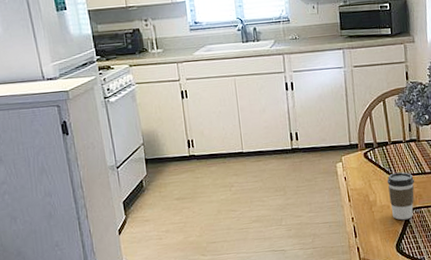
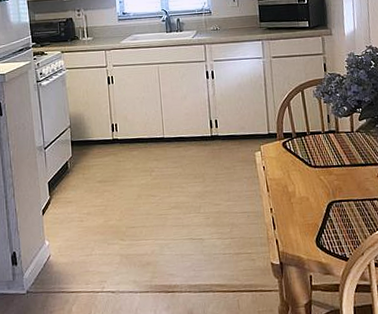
coffee cup: present [387,172,414,221] -> none [306,164,334,214]

